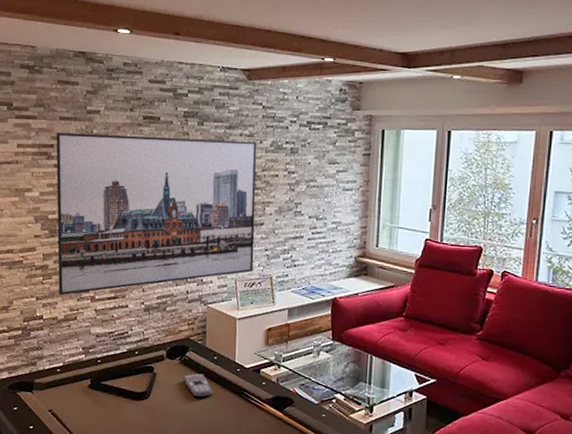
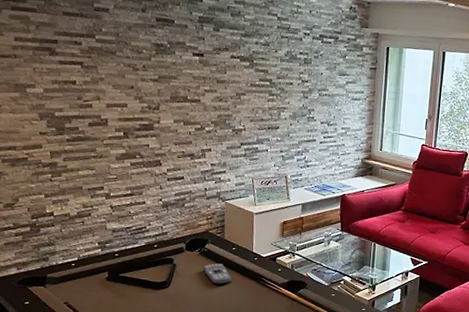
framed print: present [56,132,257,296] -> none [59,27,272,193]

